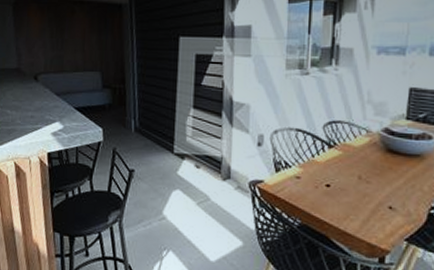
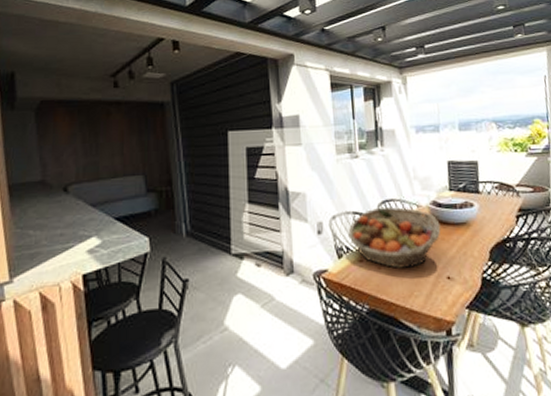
fruit basket: none [288,127,390,192] -> present [348,207,441,269]

